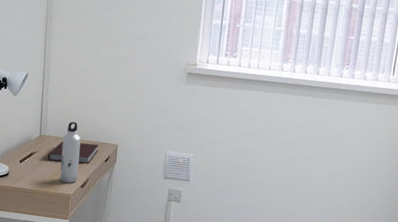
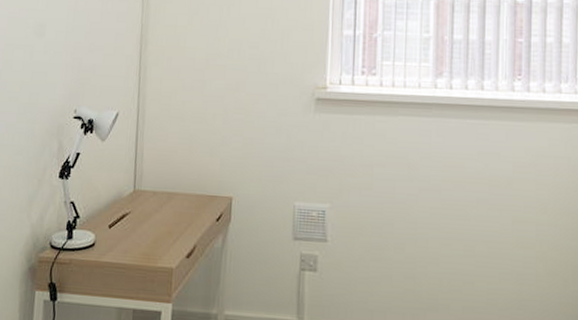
notebook: present [48,141,98,164] -> none [144,196,208,226]
water bottle: present [60,121,81,183] -> none [159,170,185,253]

